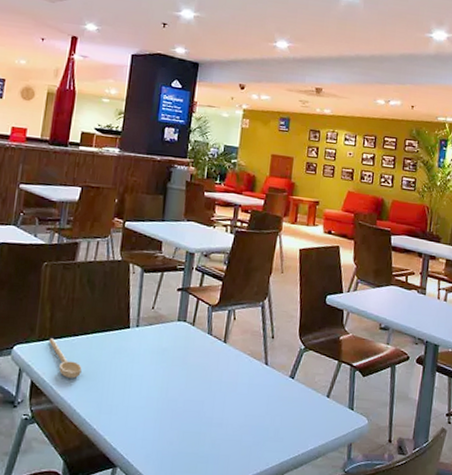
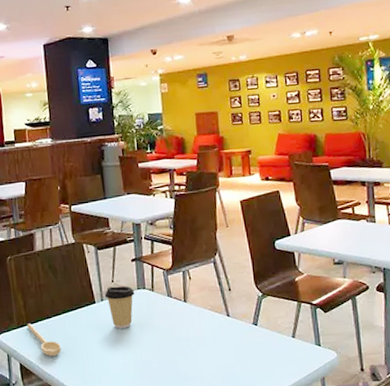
coffee cup: none [141,313,175,360] -> present [104,285,135,329]

